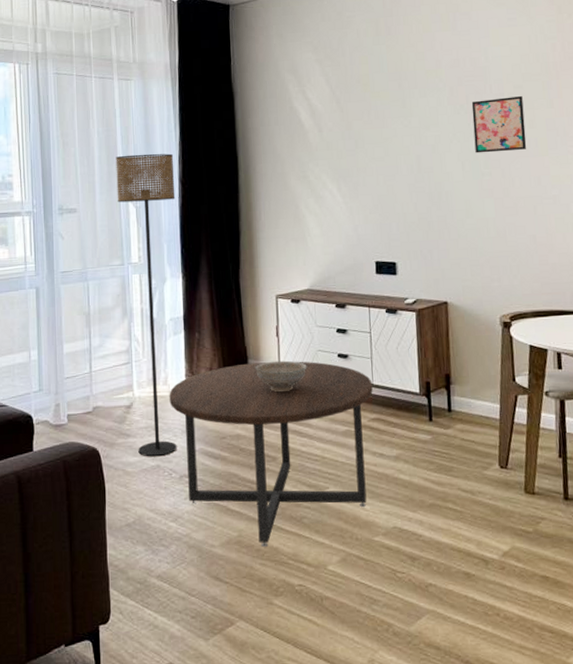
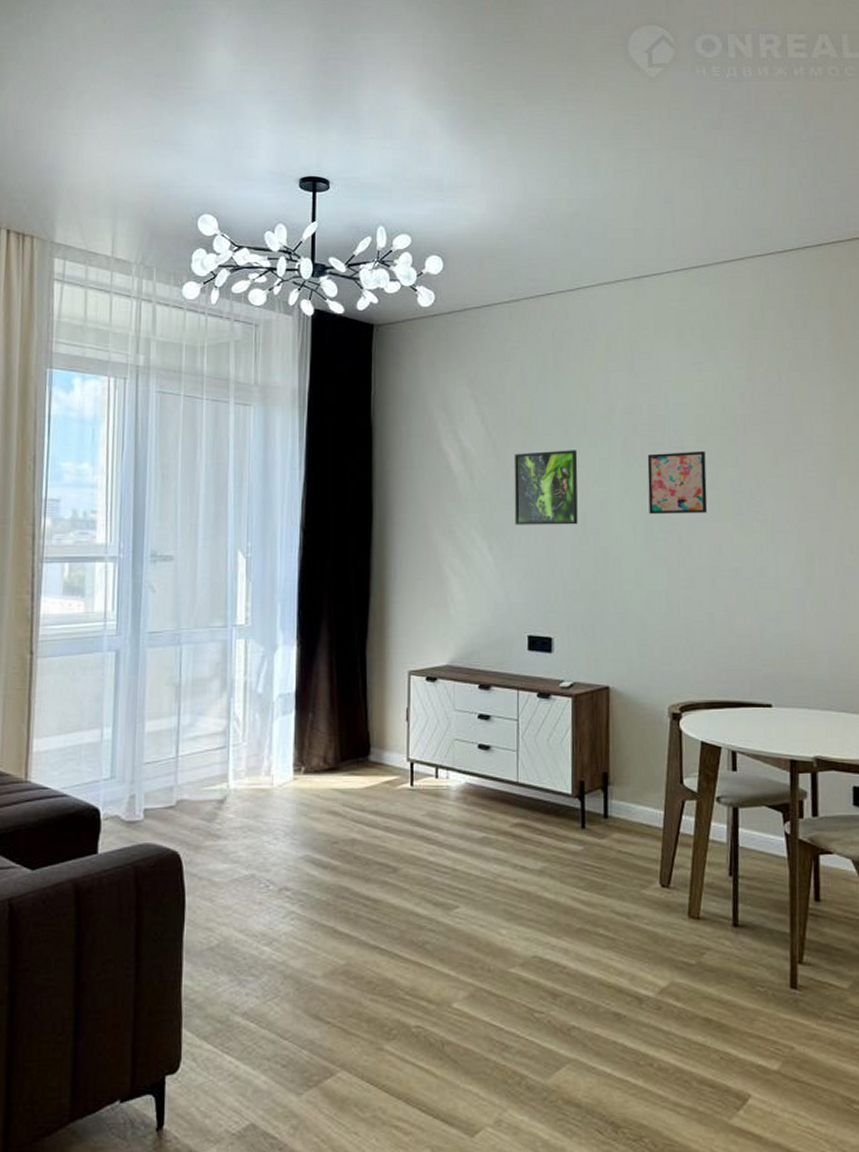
floor lamp: present [116,153,177,457] -> none [224,494,295,864]
coffee table: present [169,361,373,547] -> none [272,751,517,978]
decorative bowl: present [255,360,307,393] -> none [379,750,441,789]
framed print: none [355,101,414,169] -> present [514,450,578,525]

